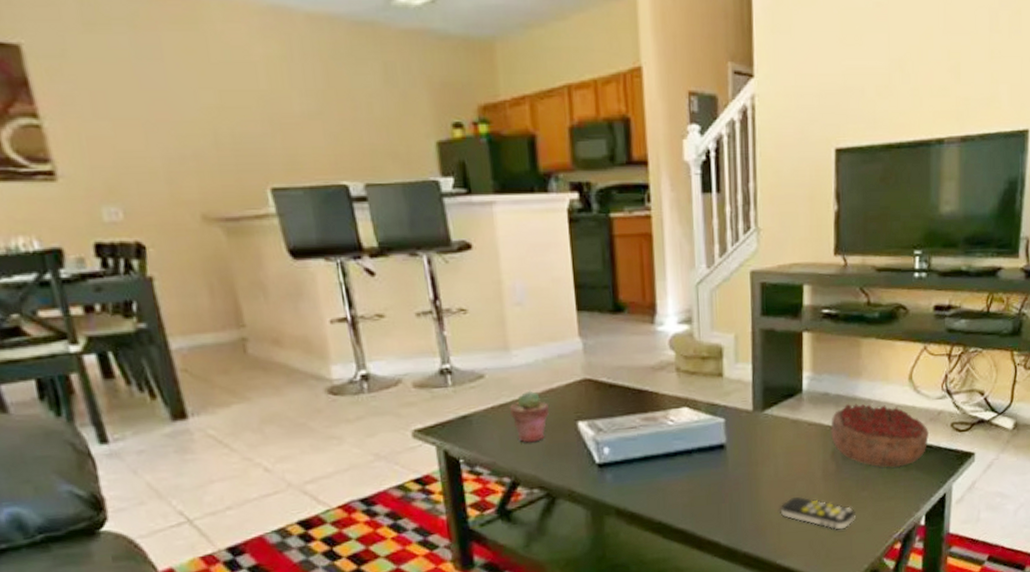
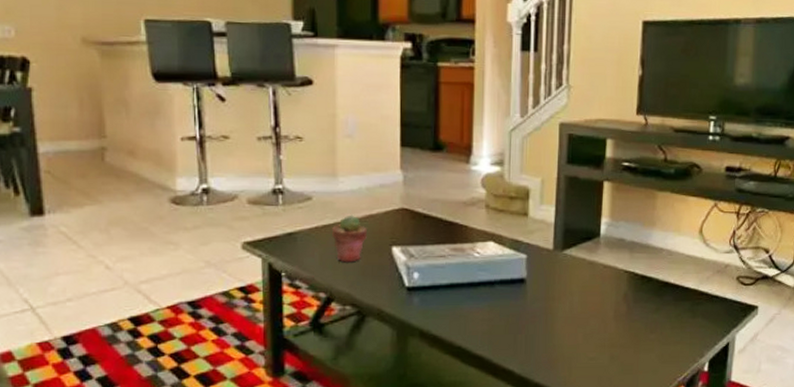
remote control: present [780,497,857,530] -> none [572,334,644,369]
decorative bowl: present [831,403,929,468] -> none [624,250,715,314]

